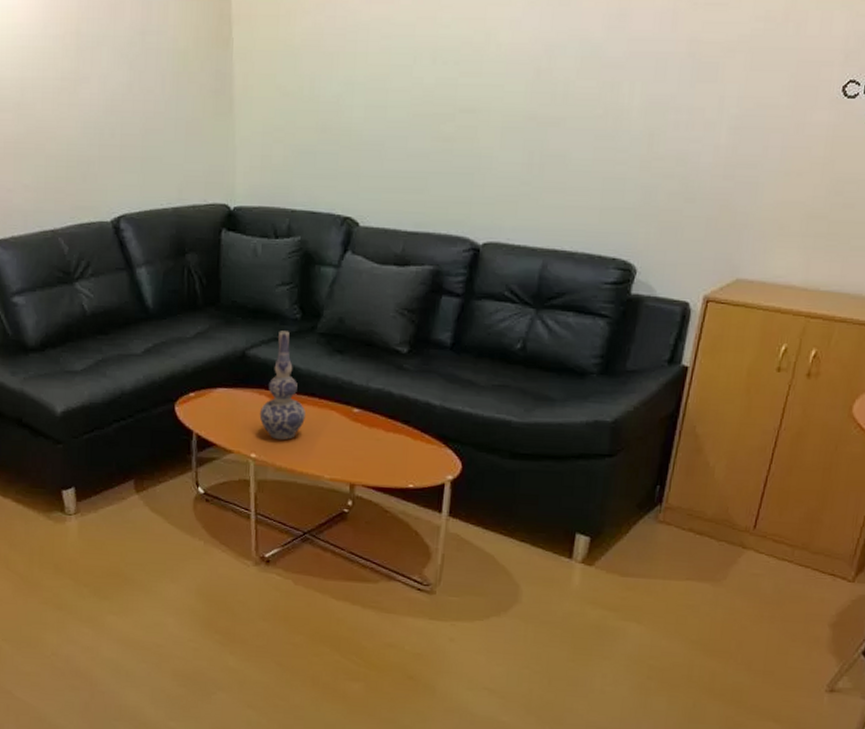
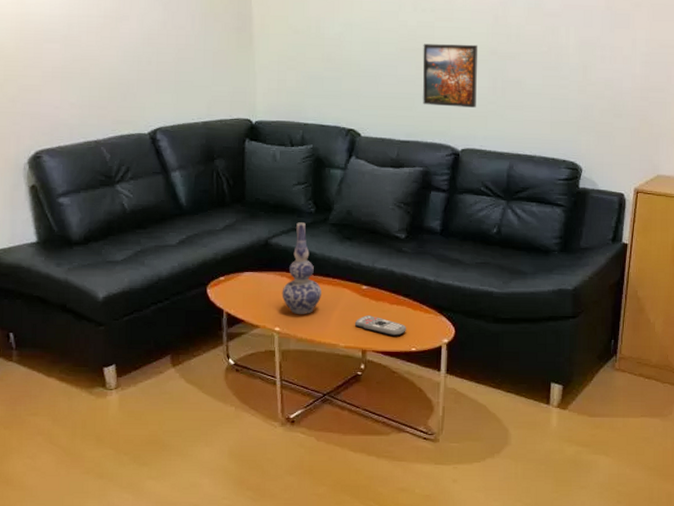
remote control: none [342,443,404,469] -> present [354,315,406,336]
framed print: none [437,106,513,190] -> present [422,44,479,108]

